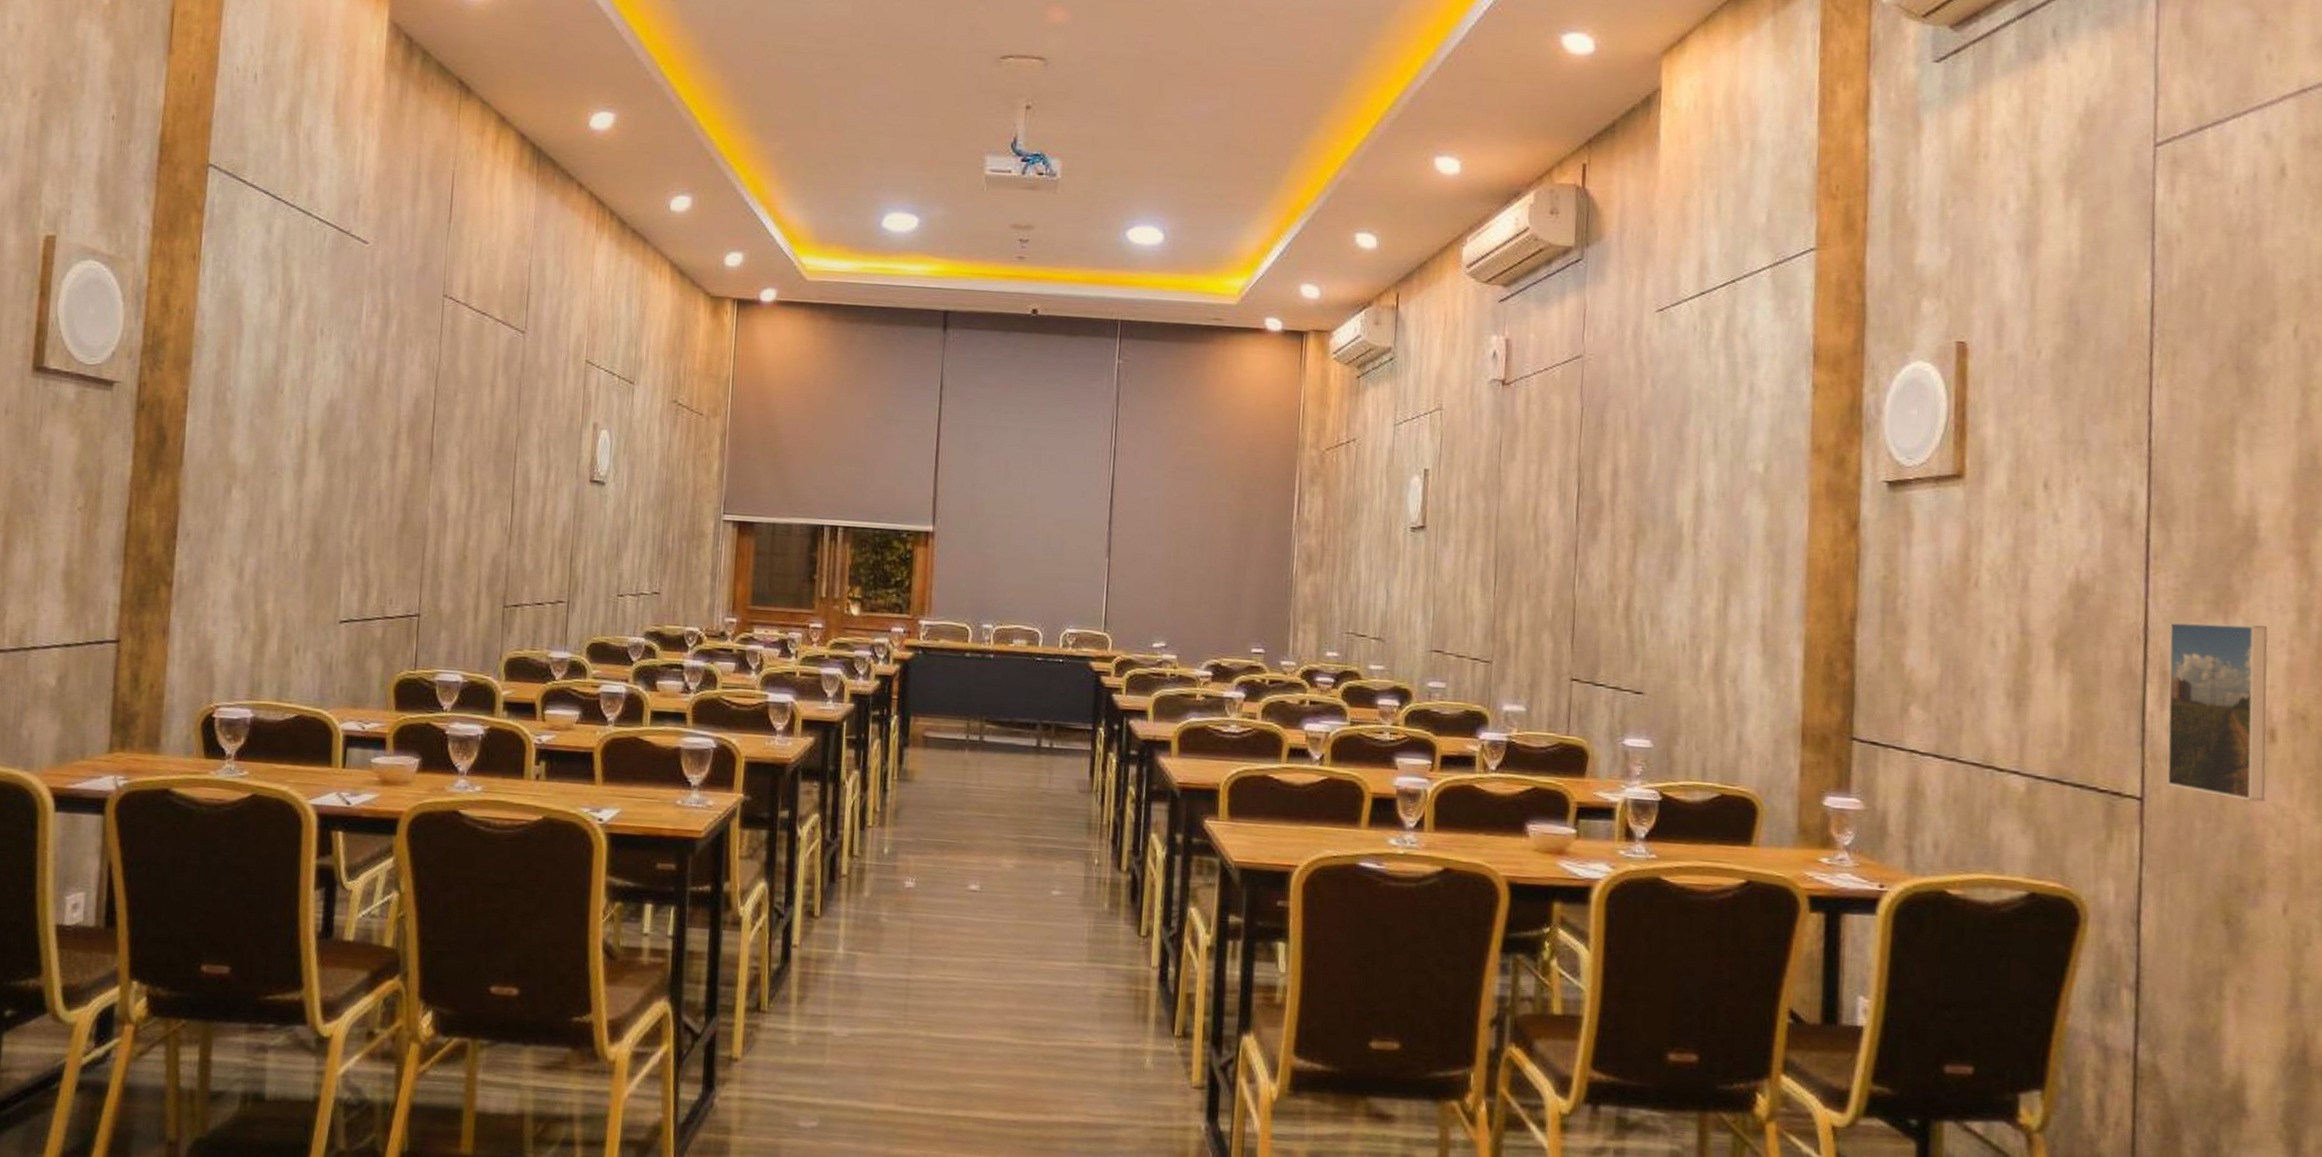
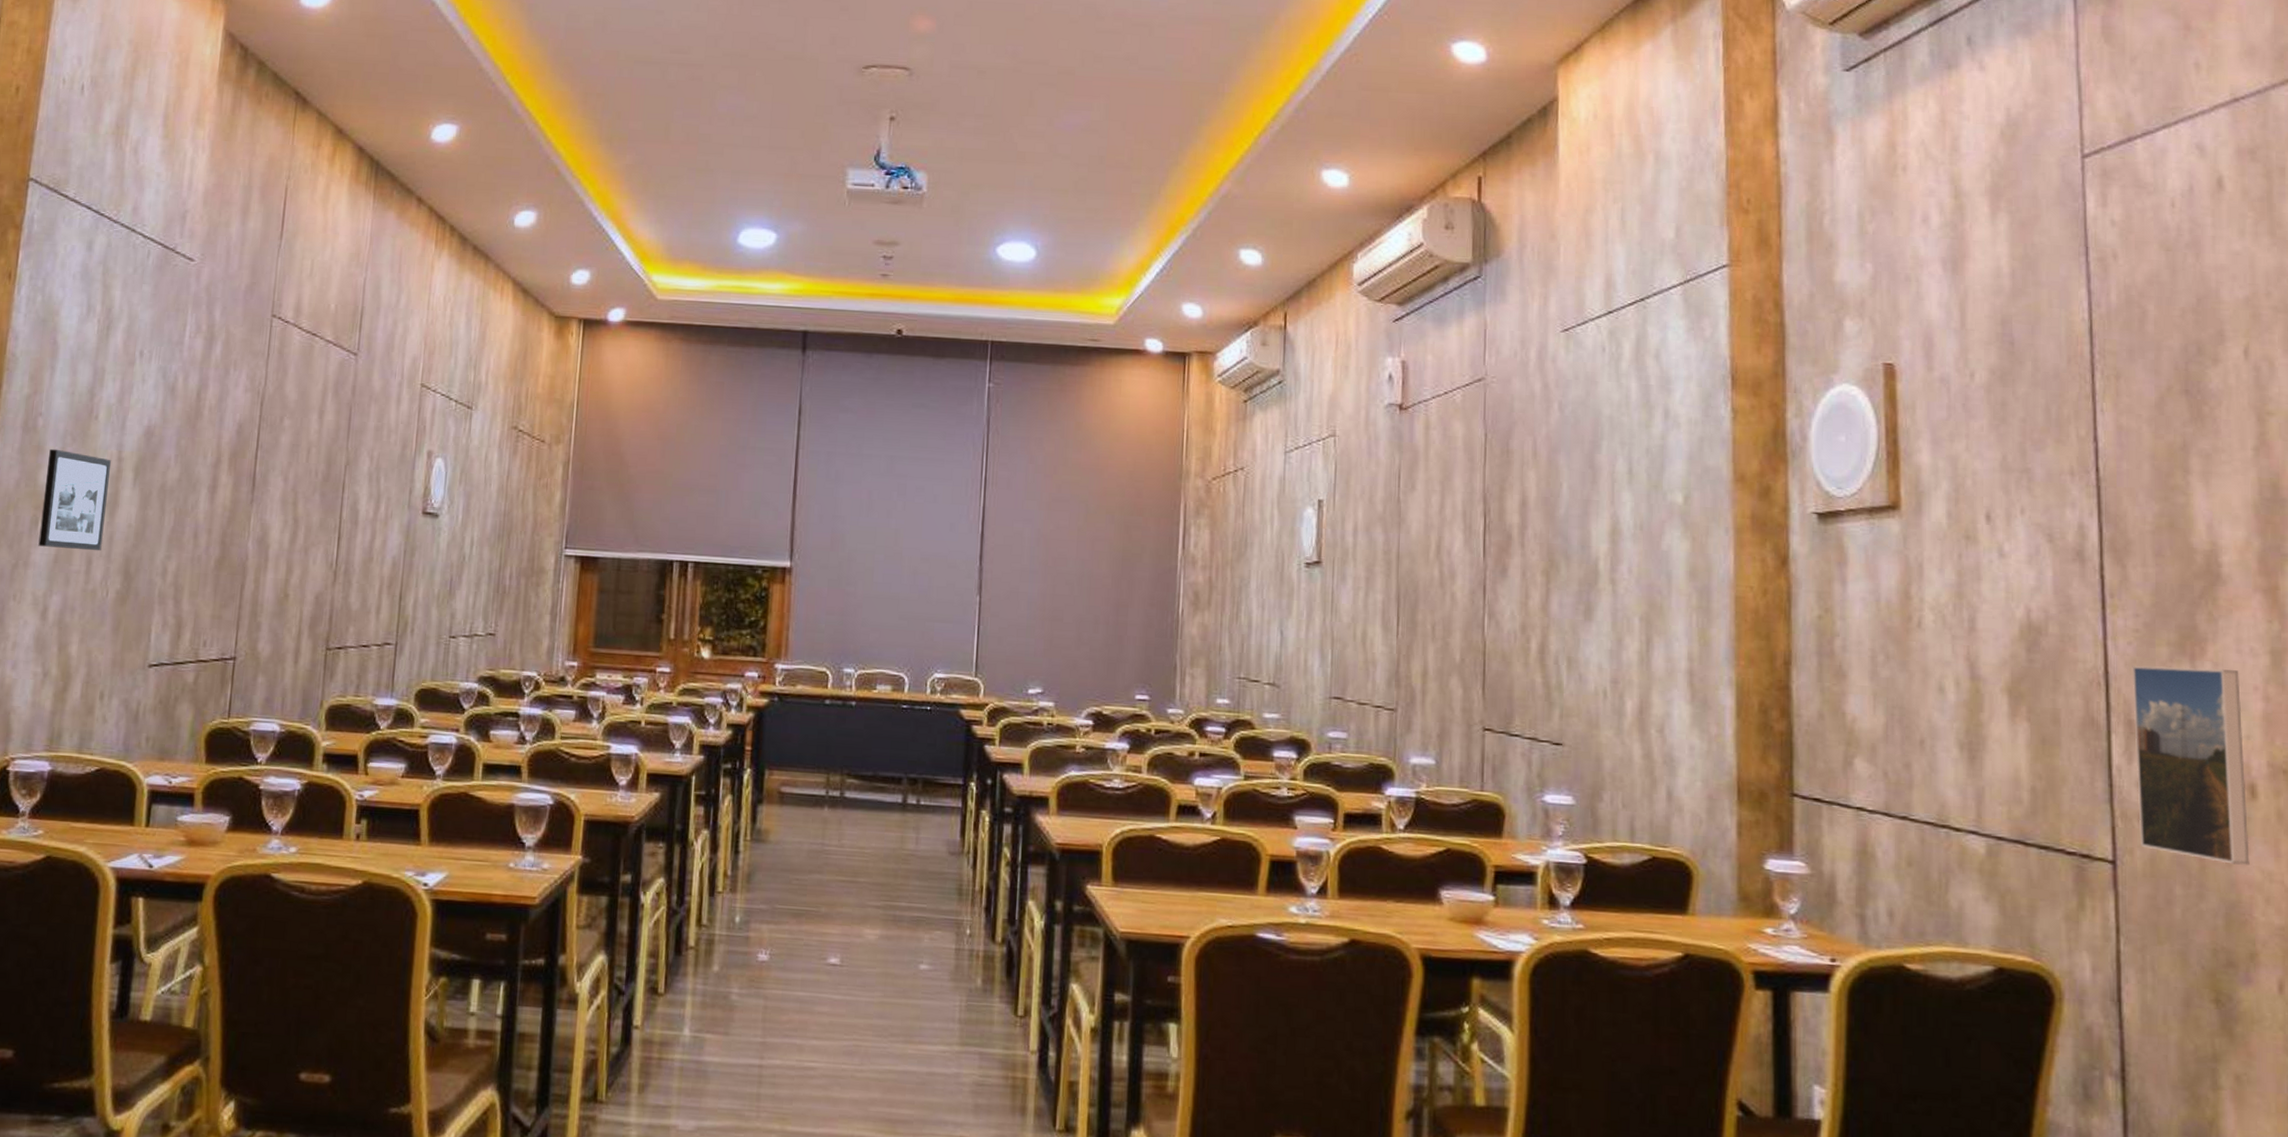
picture frame: none [232,421,298,517] -> present [38,448,112,551]

